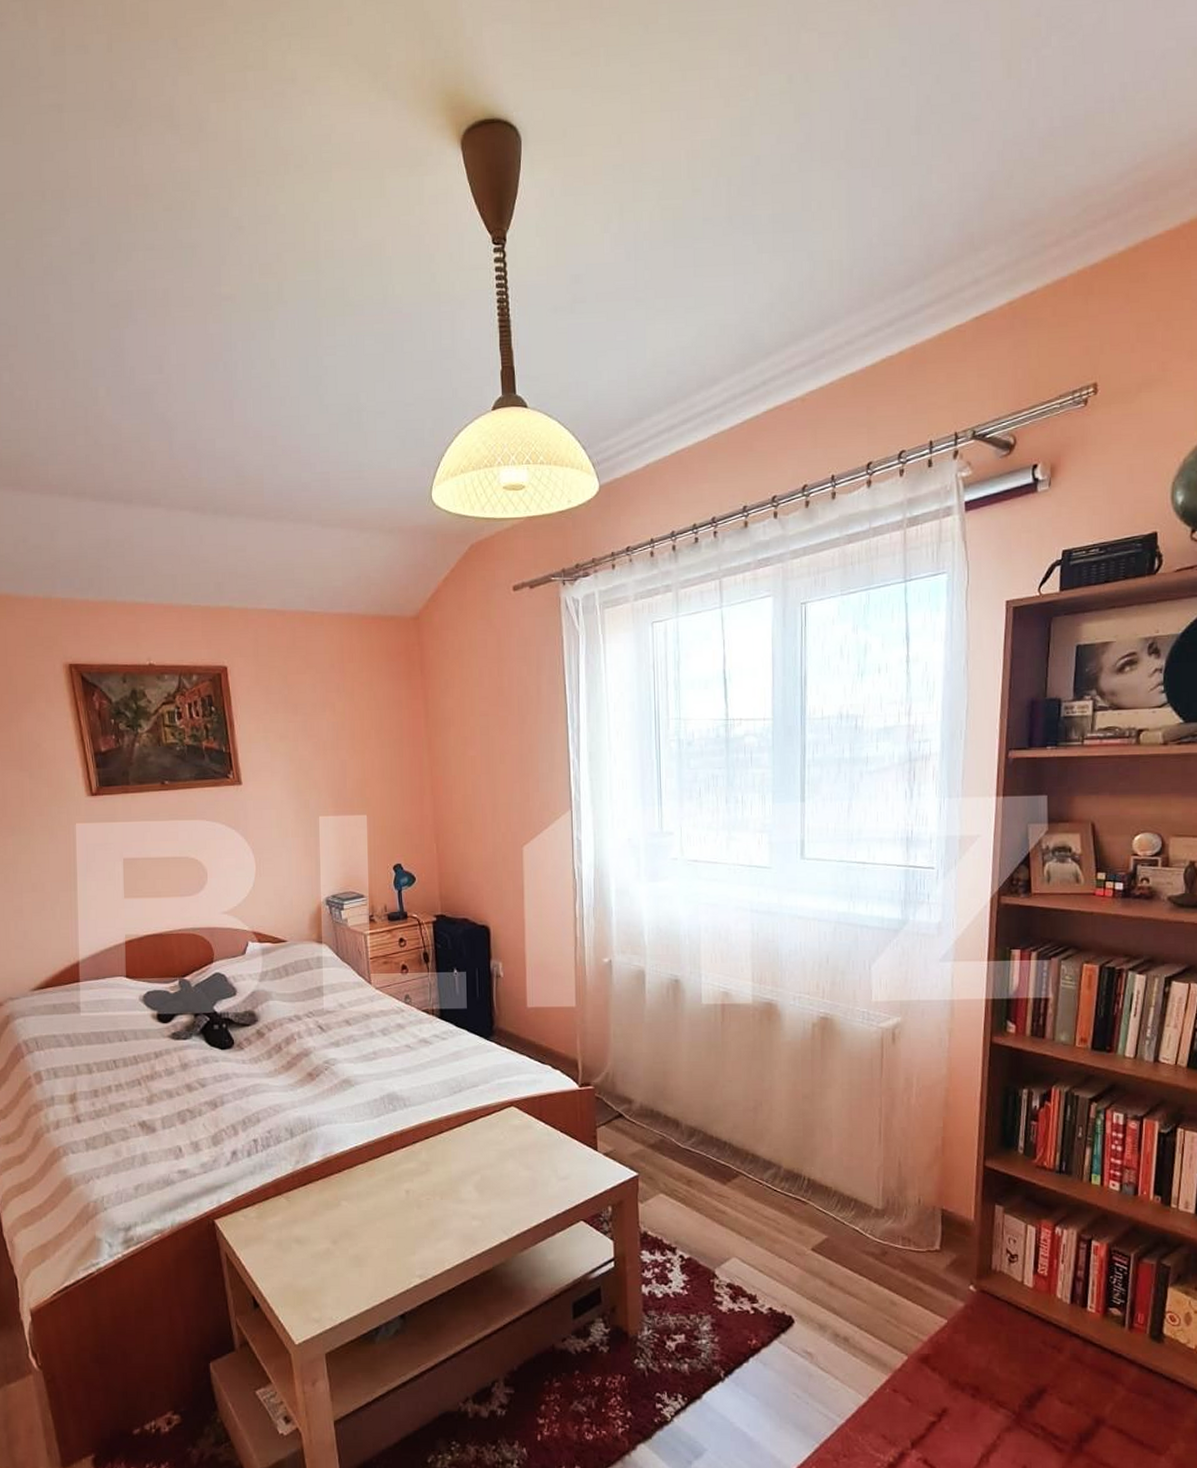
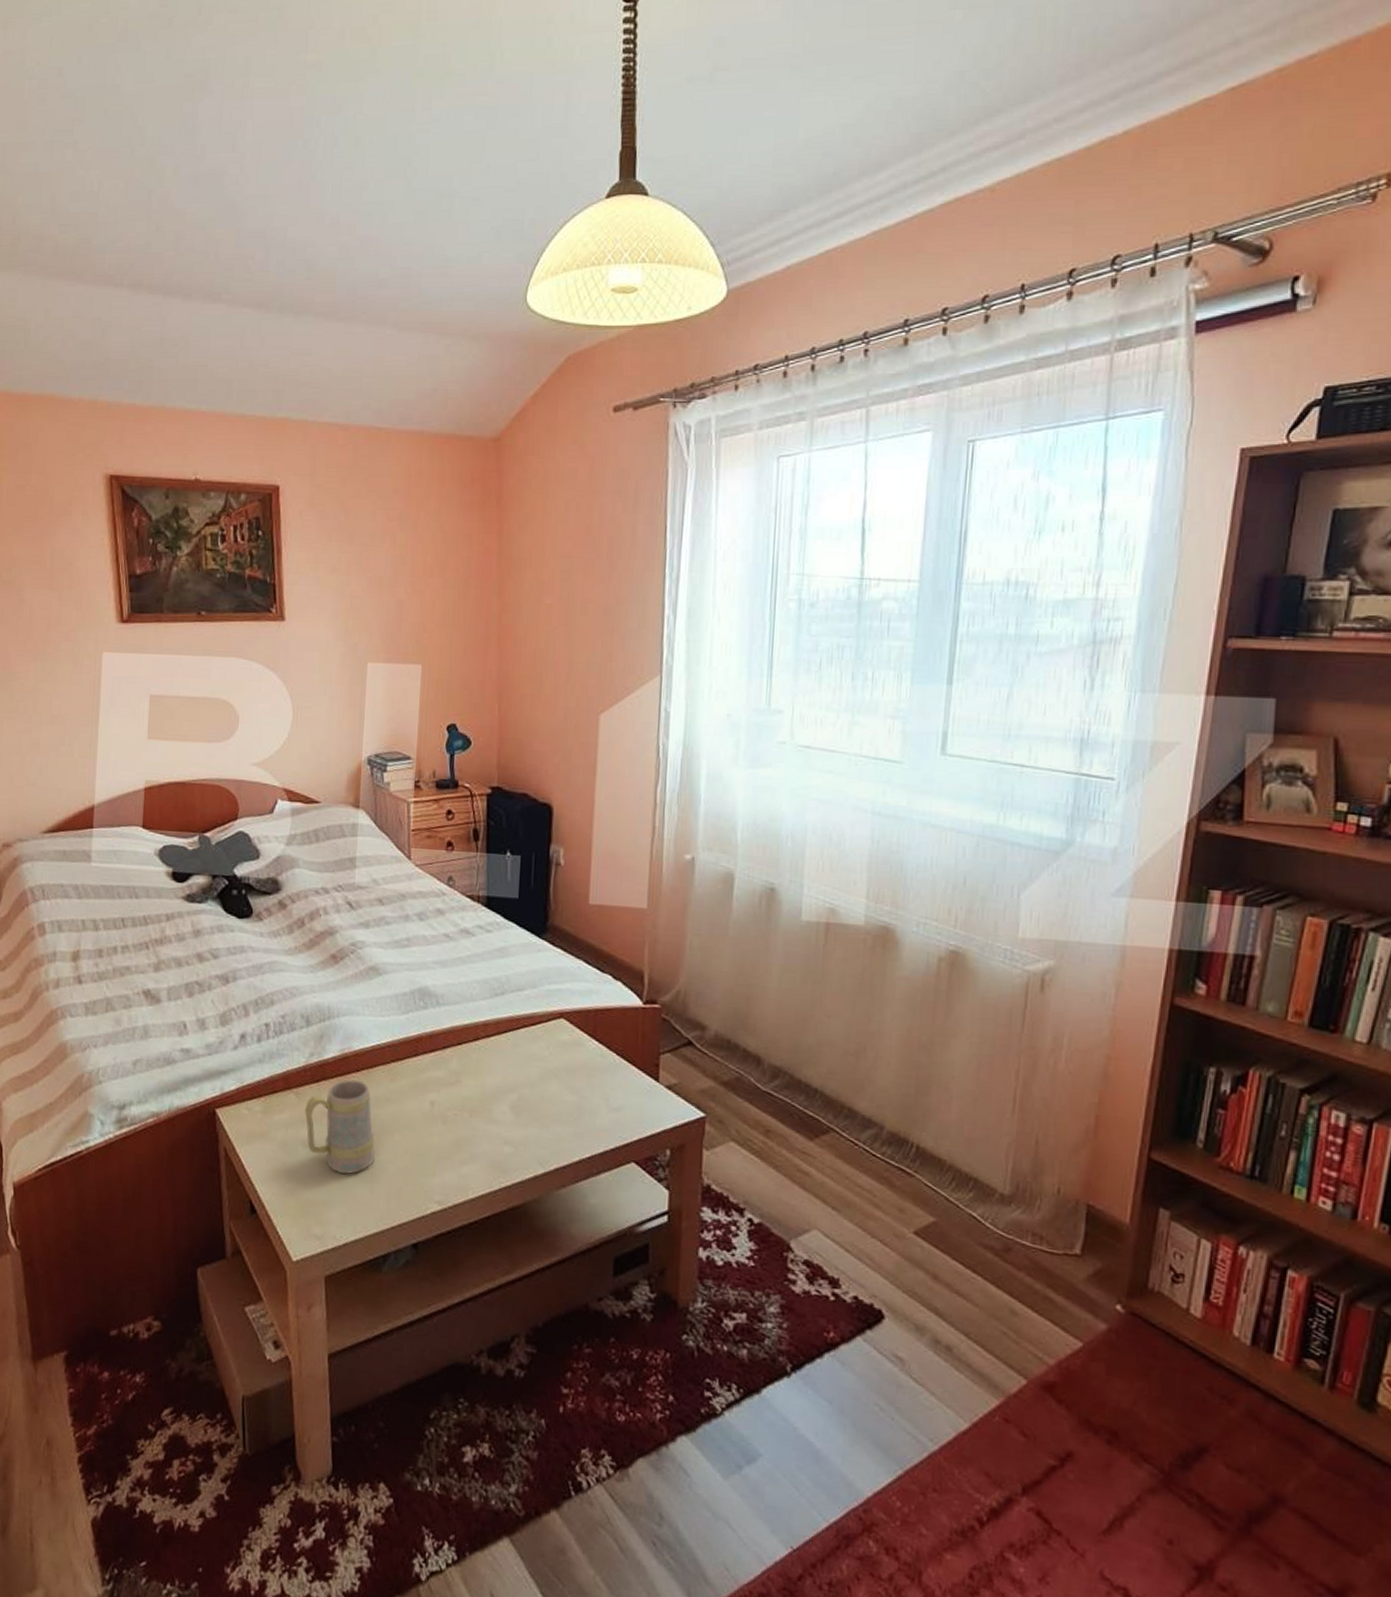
mug: none [296,1179,360,1262] -> present [305,1079,375,1174]

